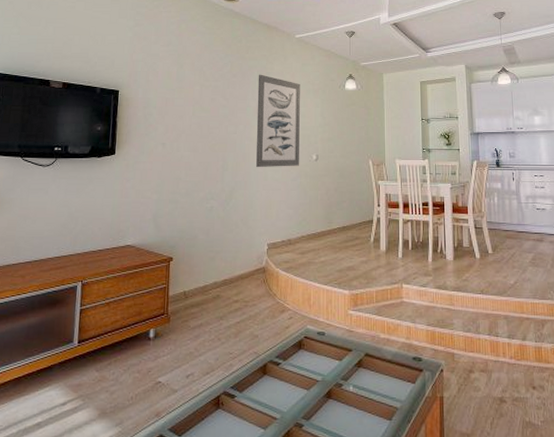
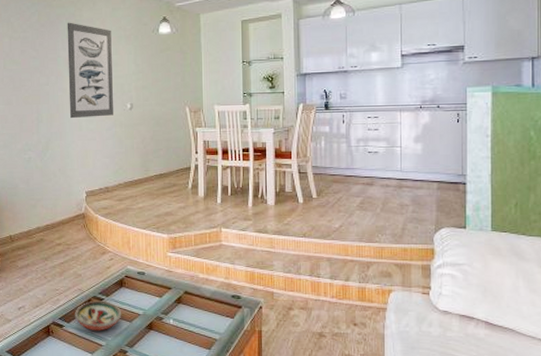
decorative bowl: none [248,365,299,402] -> present [75,300,122,331]

